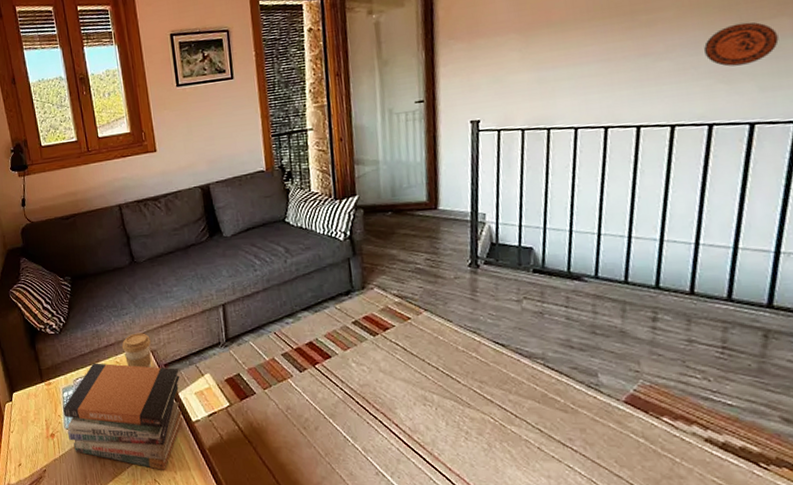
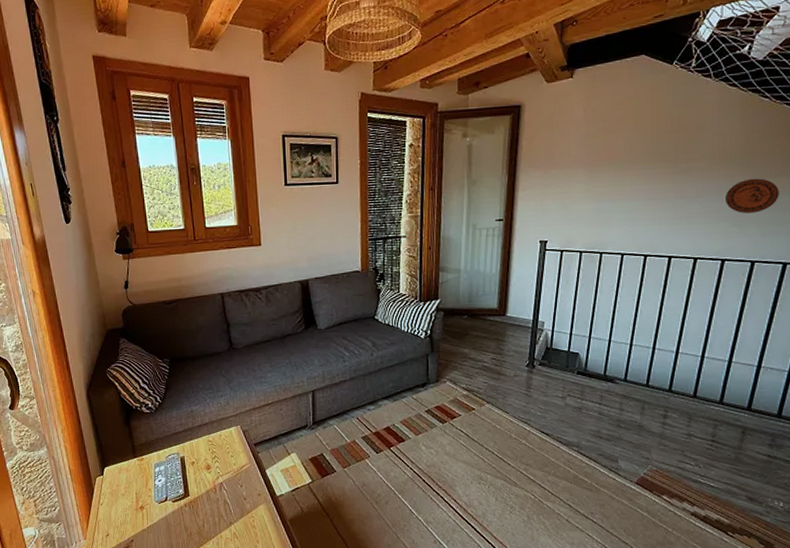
book stack: present [63,363,184,470] -> none [154,441,269,540]
coffee cup: present [121,333,152,368] -> none [215,414,243,447]

